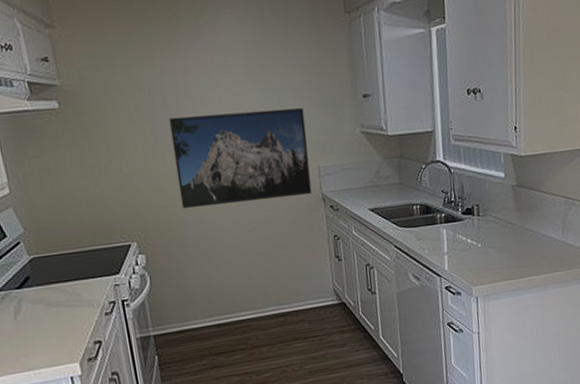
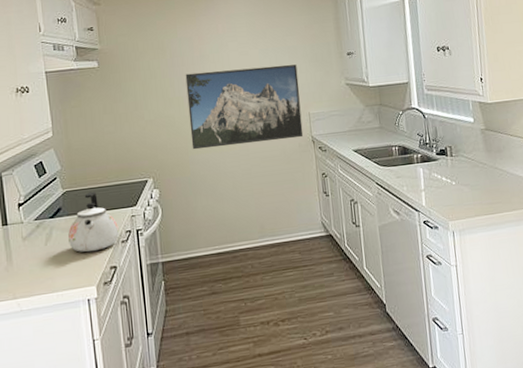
kettle: none [40,257,102,327] -> present [68,191,119,253]

